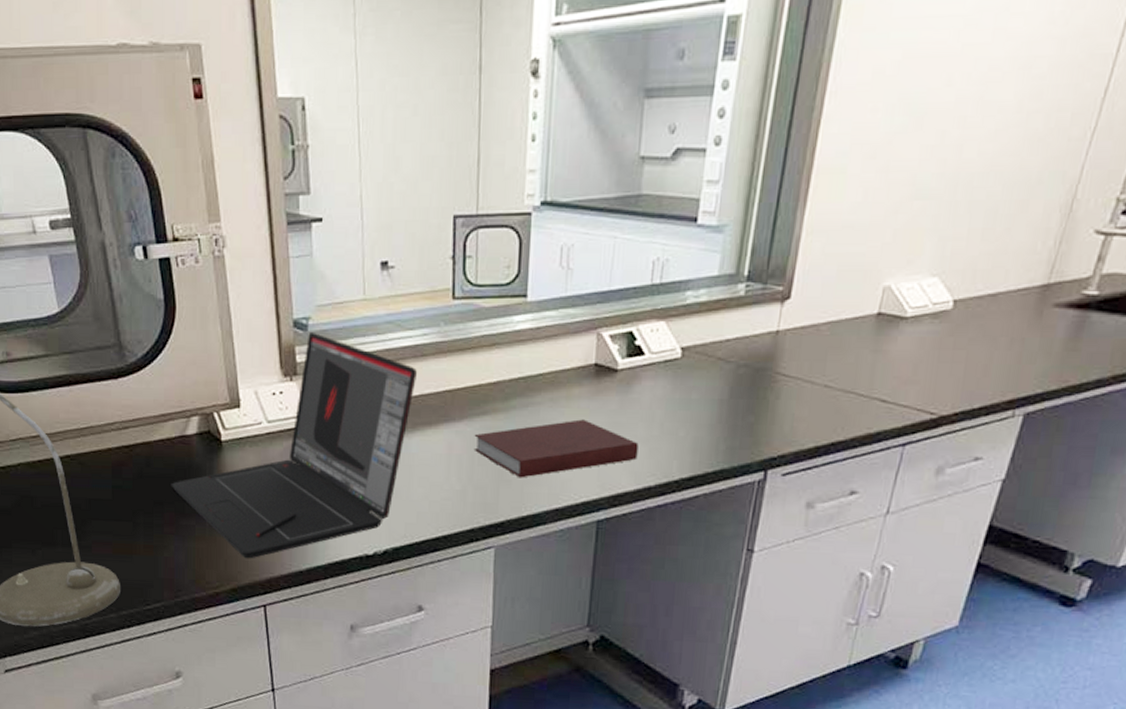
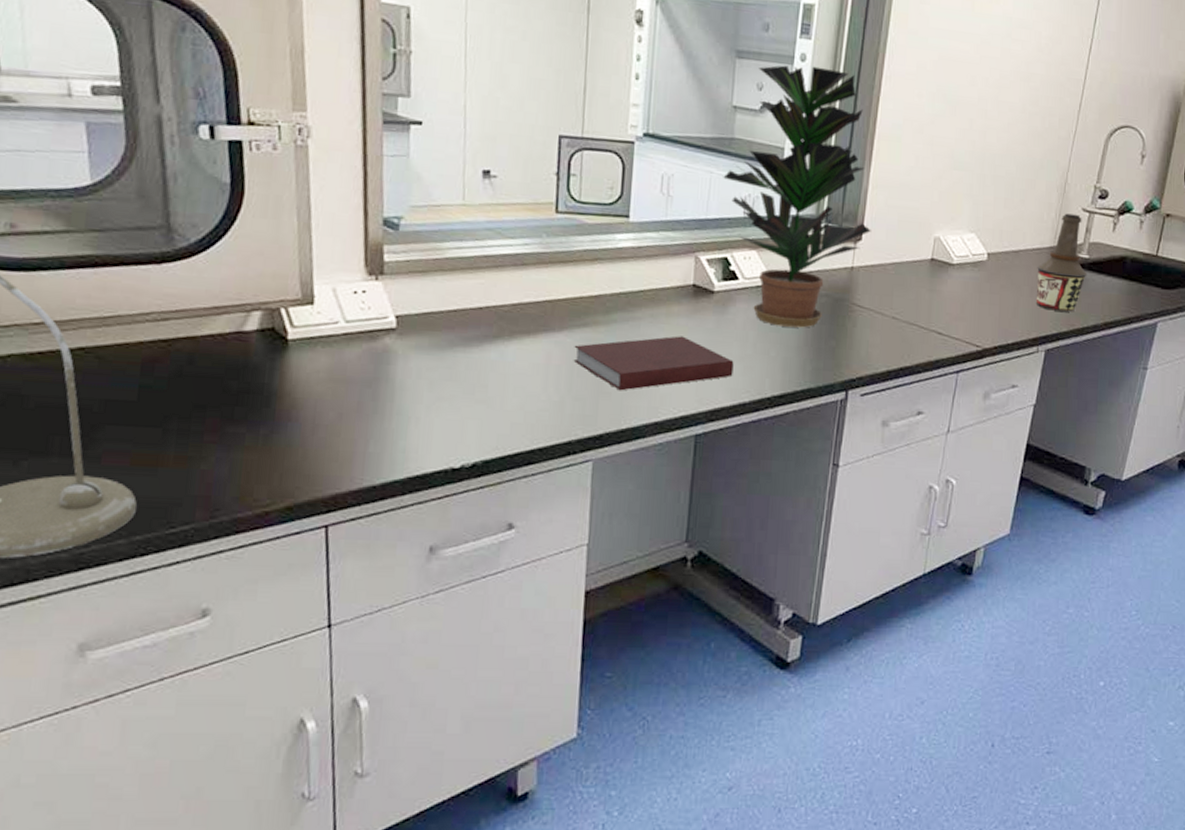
laptop: present [171,333,417,559] -> none [218,232,516,473]
potted plant: none [628,93,803,404] -> present [723,65,871,328]
bottle: none [1015,239,1094,365] -> present [1035,213,1087,312]

